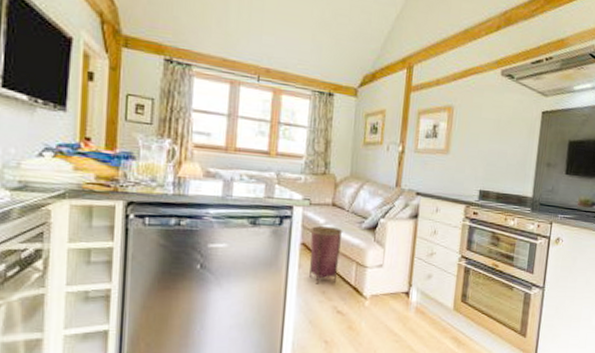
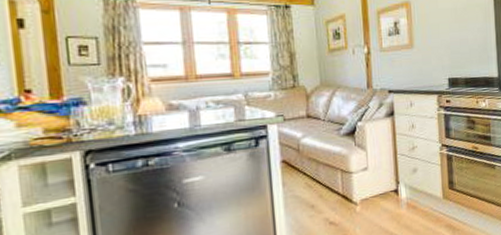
woven basket: present [309,226,343,284] -> none [289,138,325,200]

